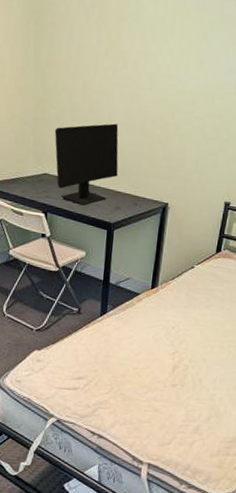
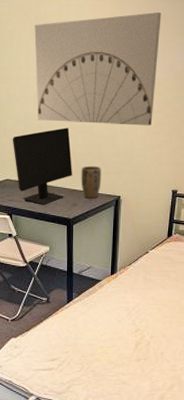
wall art: none [84,9,227,131] -> present [34,12,162,126]
plant pot: none [126,167,150,203] -> present [81,165,102,198]

